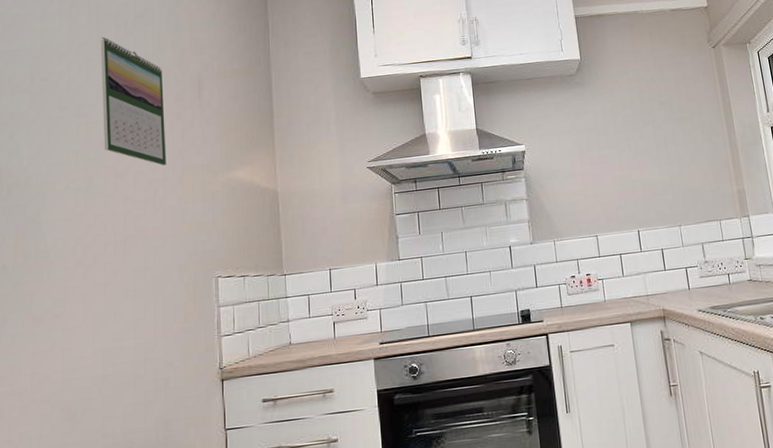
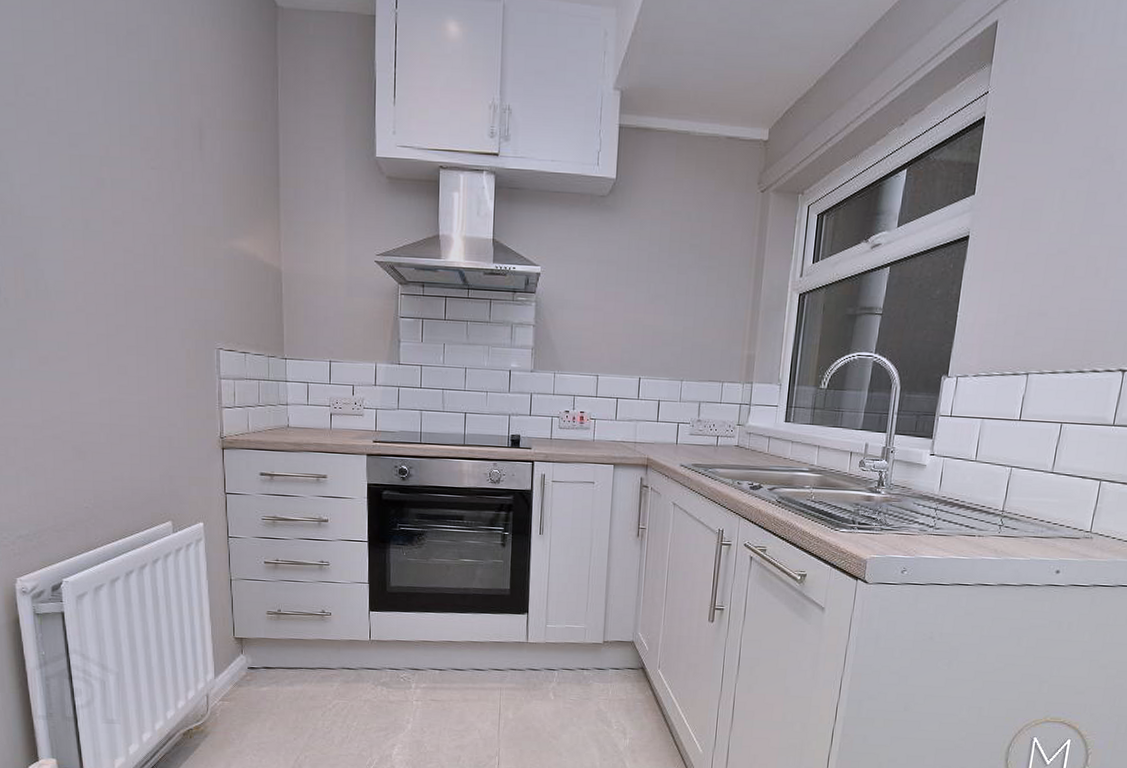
calendar: present [100,36,166,166] -> none [89,51,166,220]

